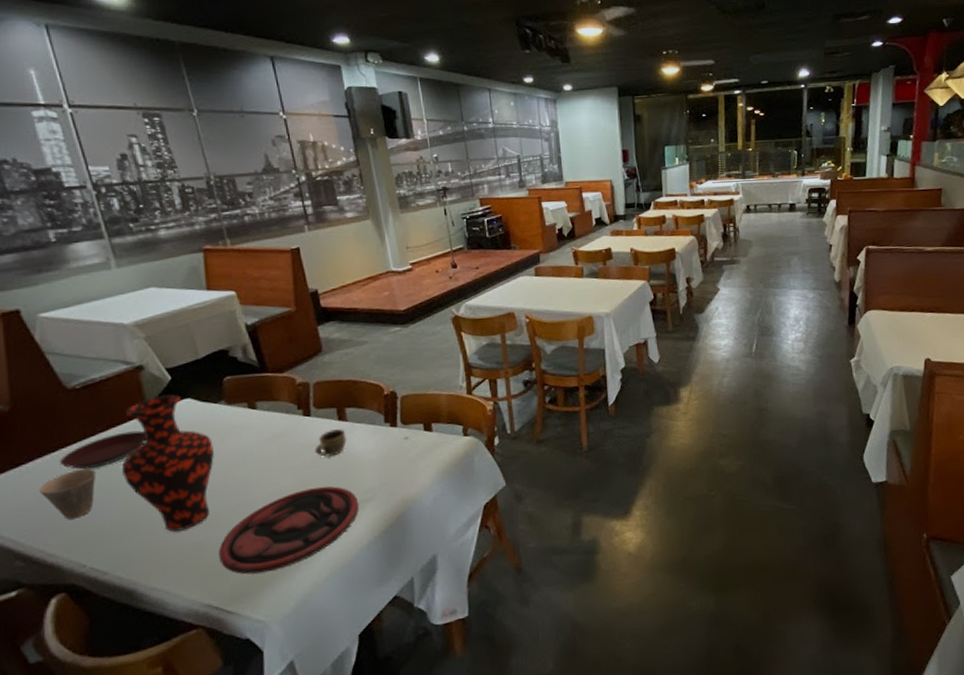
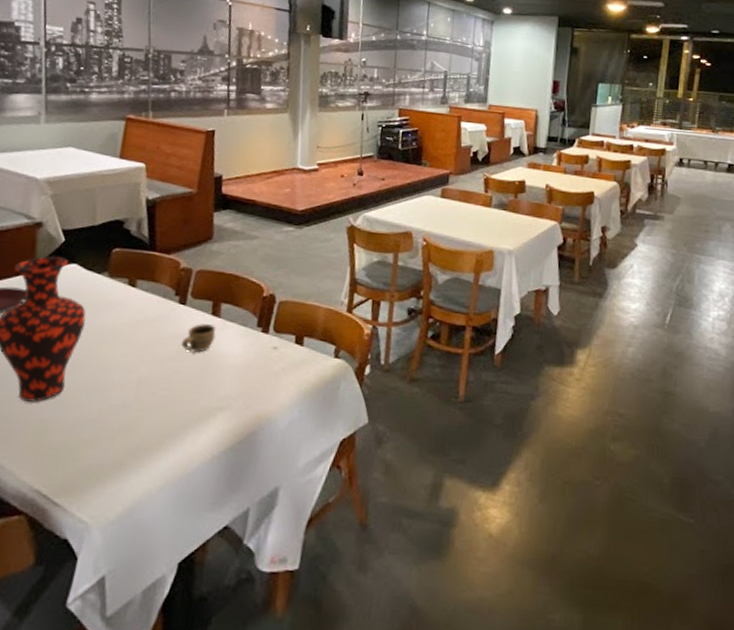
plate: present [218,486,359,575] -> none [61,383,212,468]

